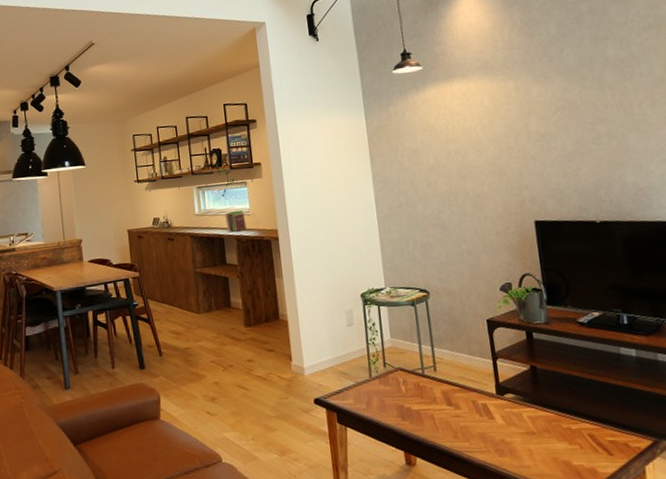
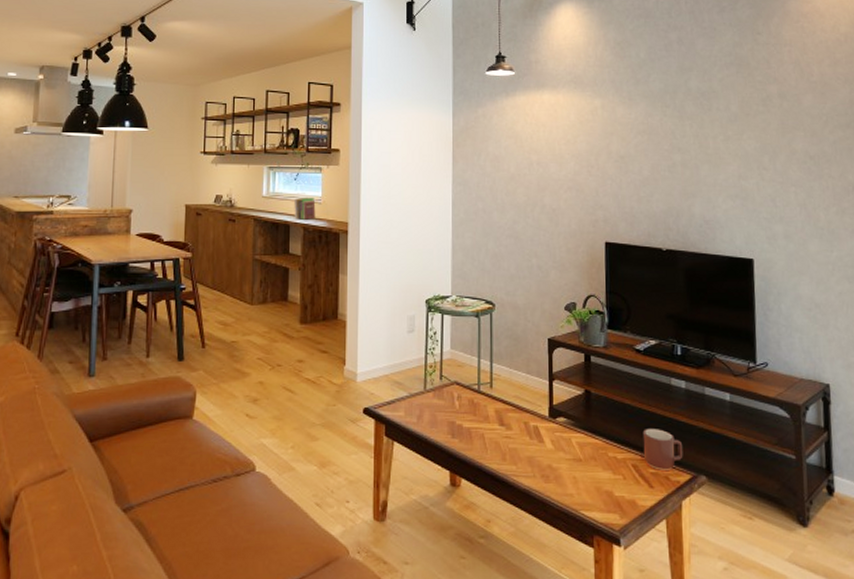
mug: none [595,397,642,439] -> present [642,427,683,472]

